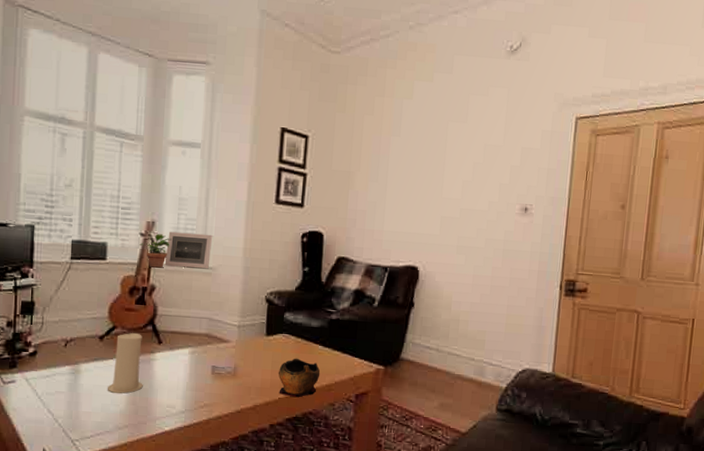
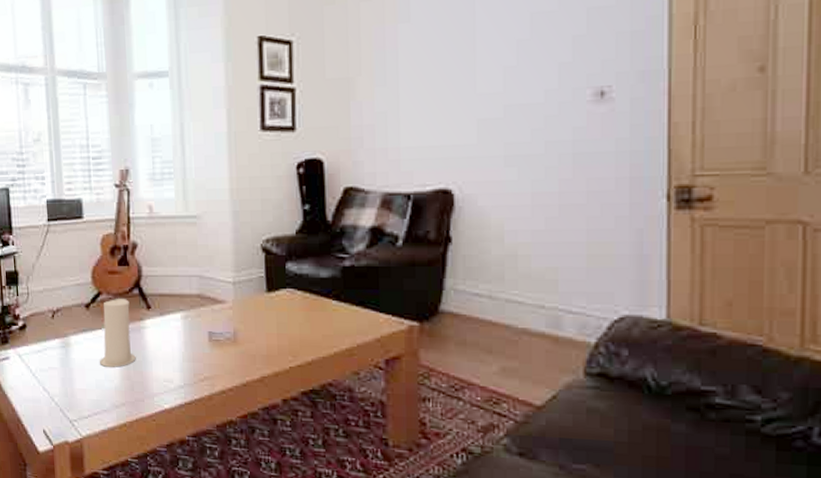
potted plant: present [139,234,172,268] -> none [115,183,148,222]
picture frame: present [164,231,213,269] -> none [143,177,194,219]
decorative bowl: present [278,358,321,398] -> none [285,317,338,366]

